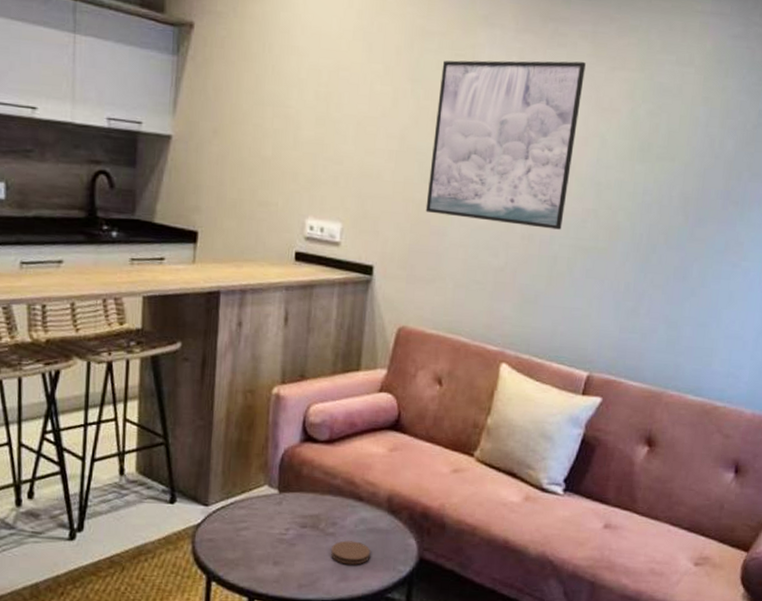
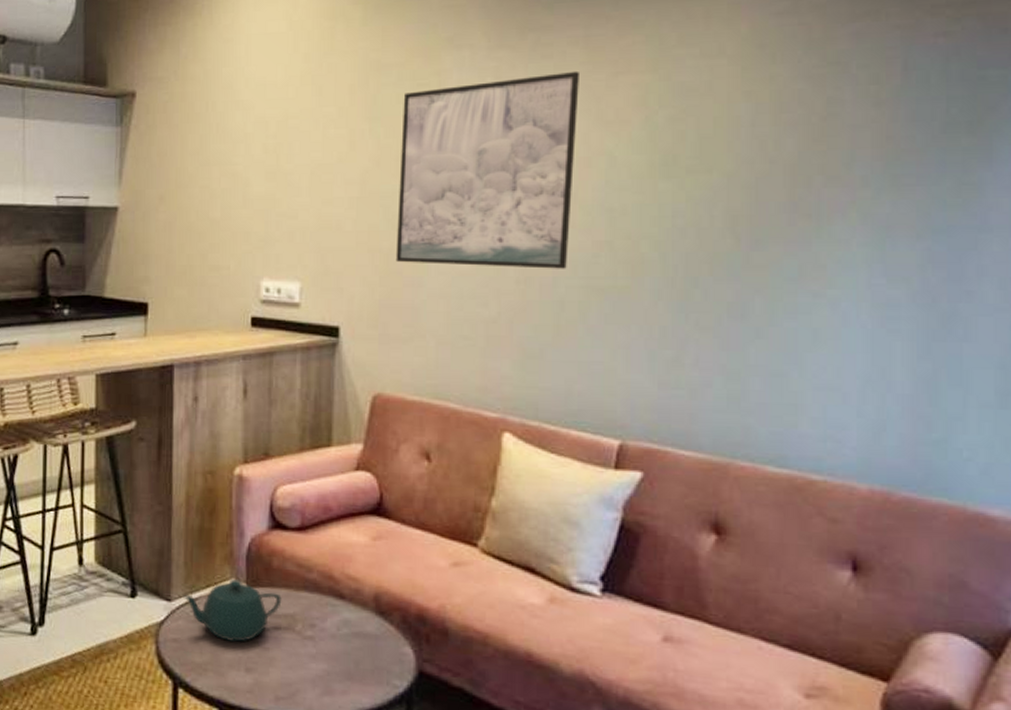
teapot: none [218,486,309,541] -> present [181,579,282,643]
coaster: present [331,540,371,565] -> none [311,646,358,677]

